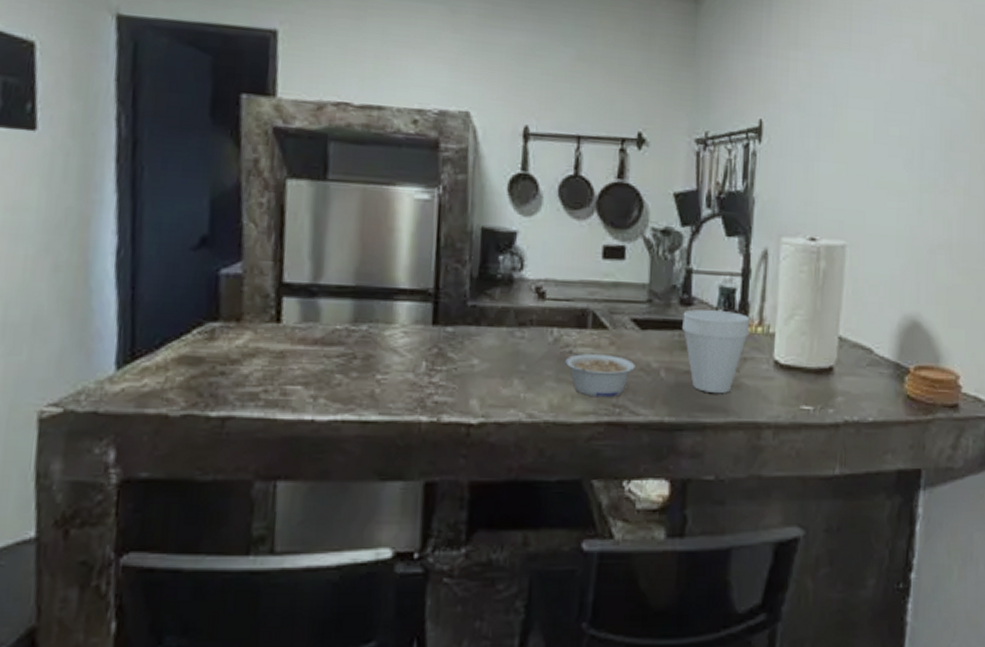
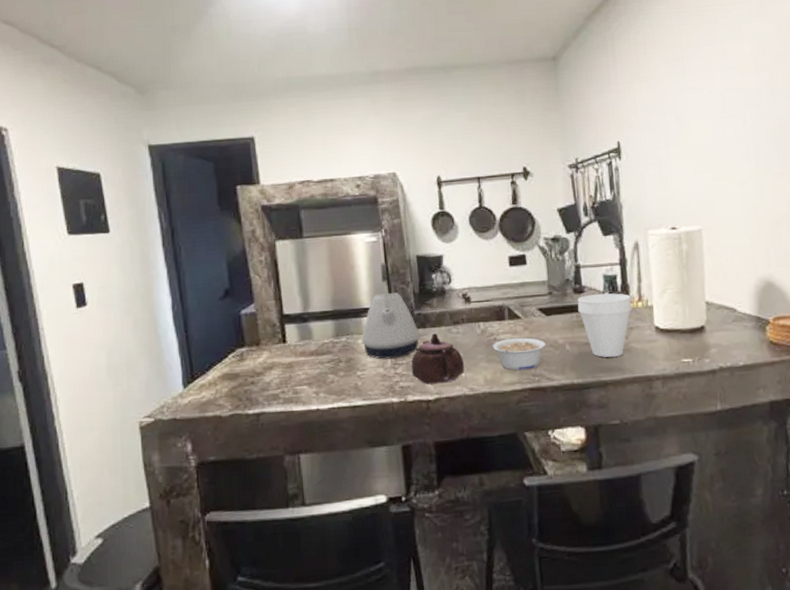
kettle: none [388,230,472,362] -> present [361,263,420,360]
teapot: none [452,335,525,404] -> present [411,333,464,385]

